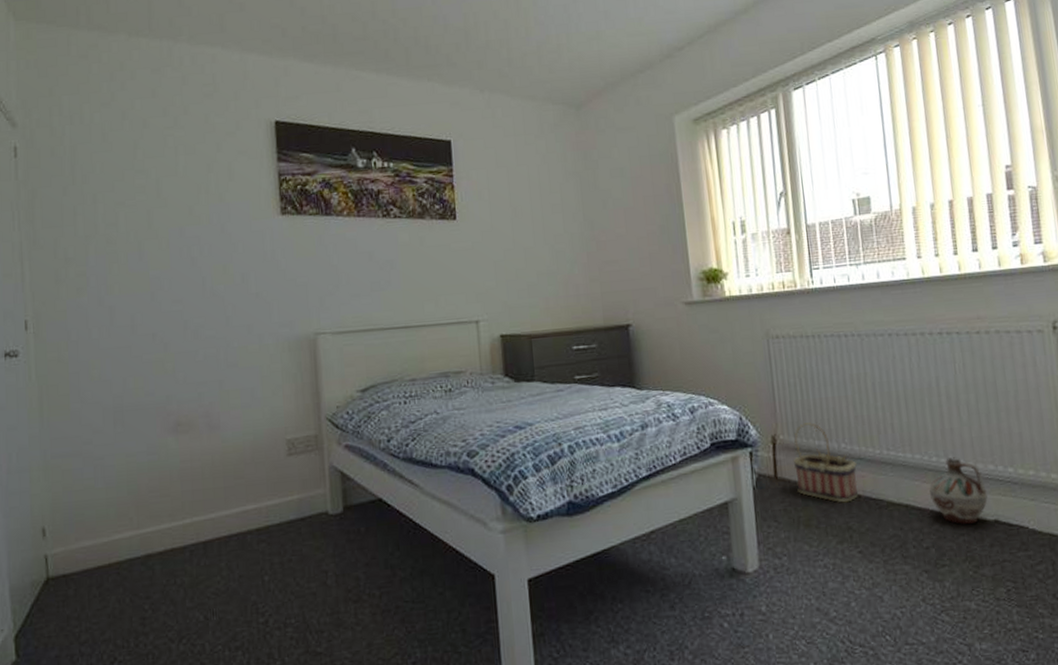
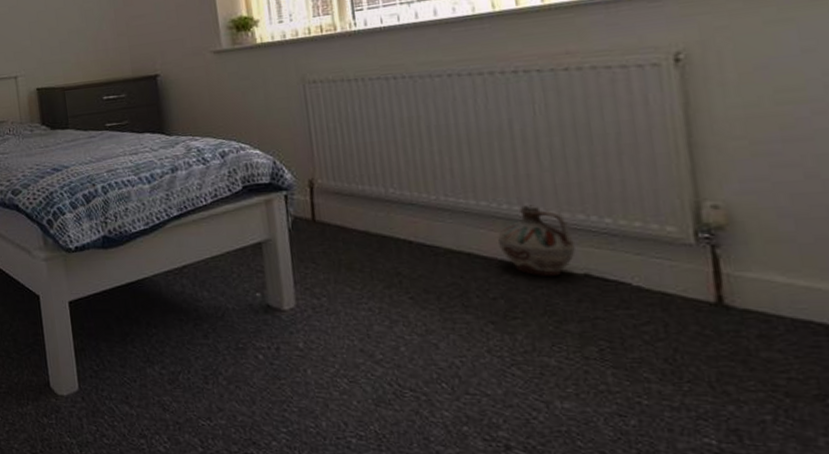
basket: present [793,422,858,503] -> none [332,166,409,248]

